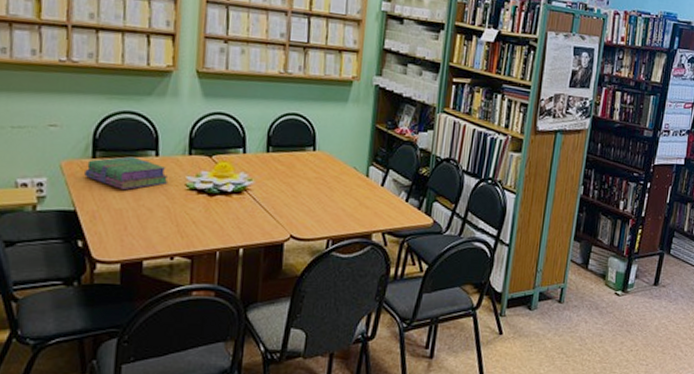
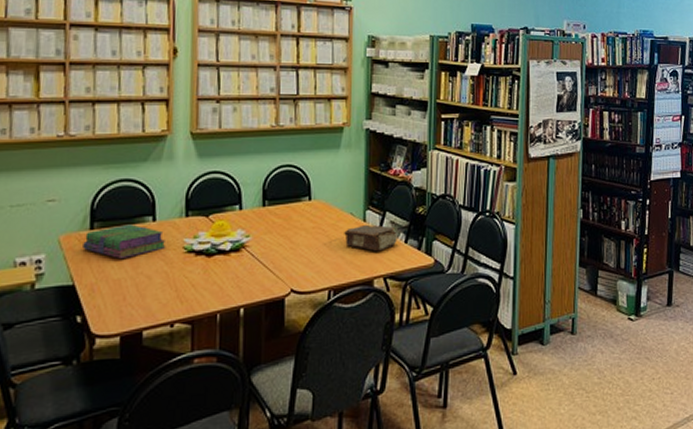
book: none [346,179,399,208] -> present [344,224,397,252]

